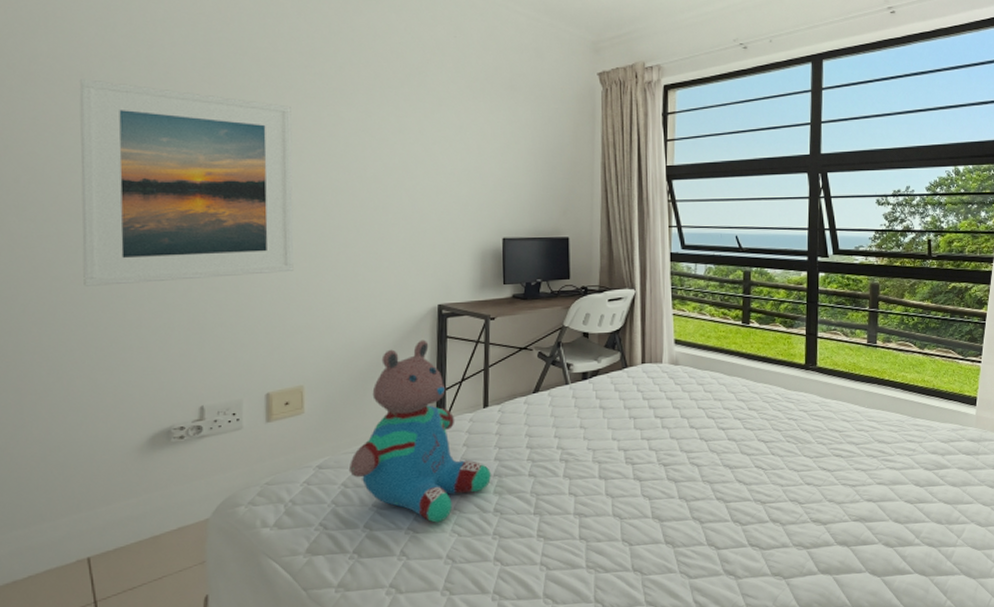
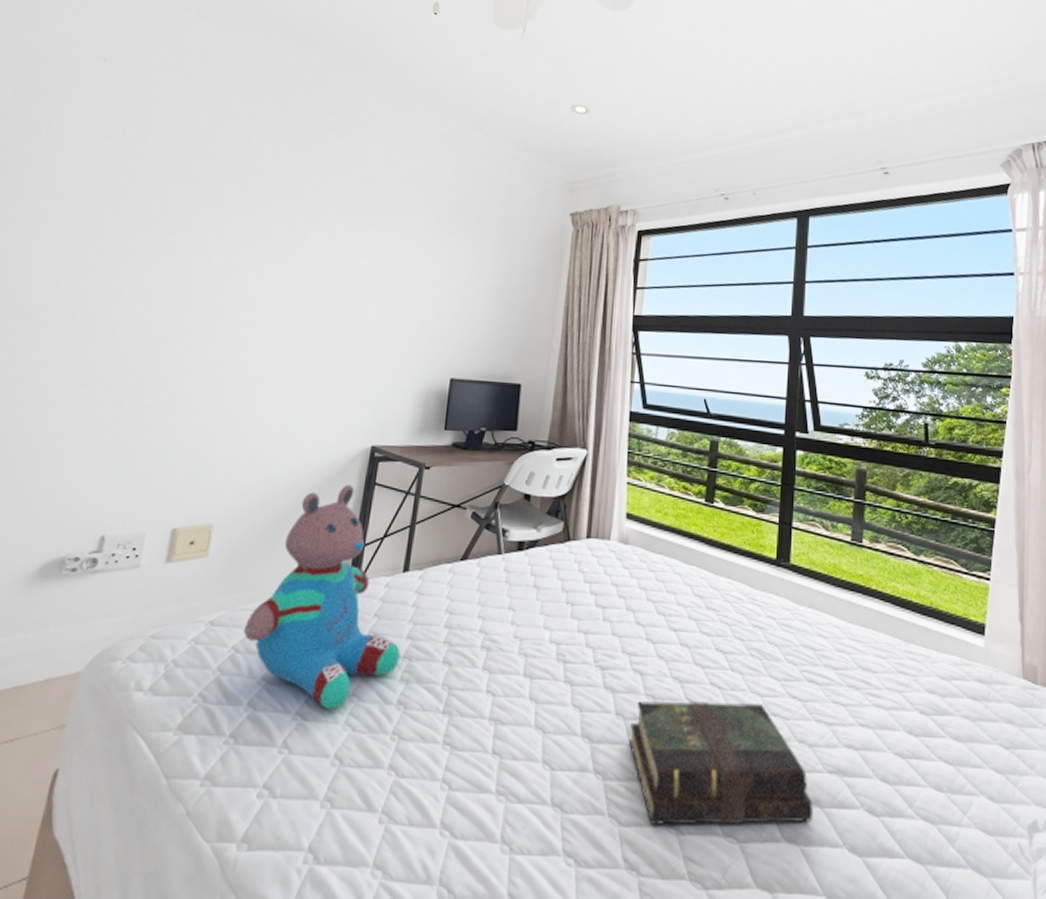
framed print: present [79,79,294,286] -> none [16,183,258,395]
book: none [691,477,842,575] -> present [628,701,813,825]

